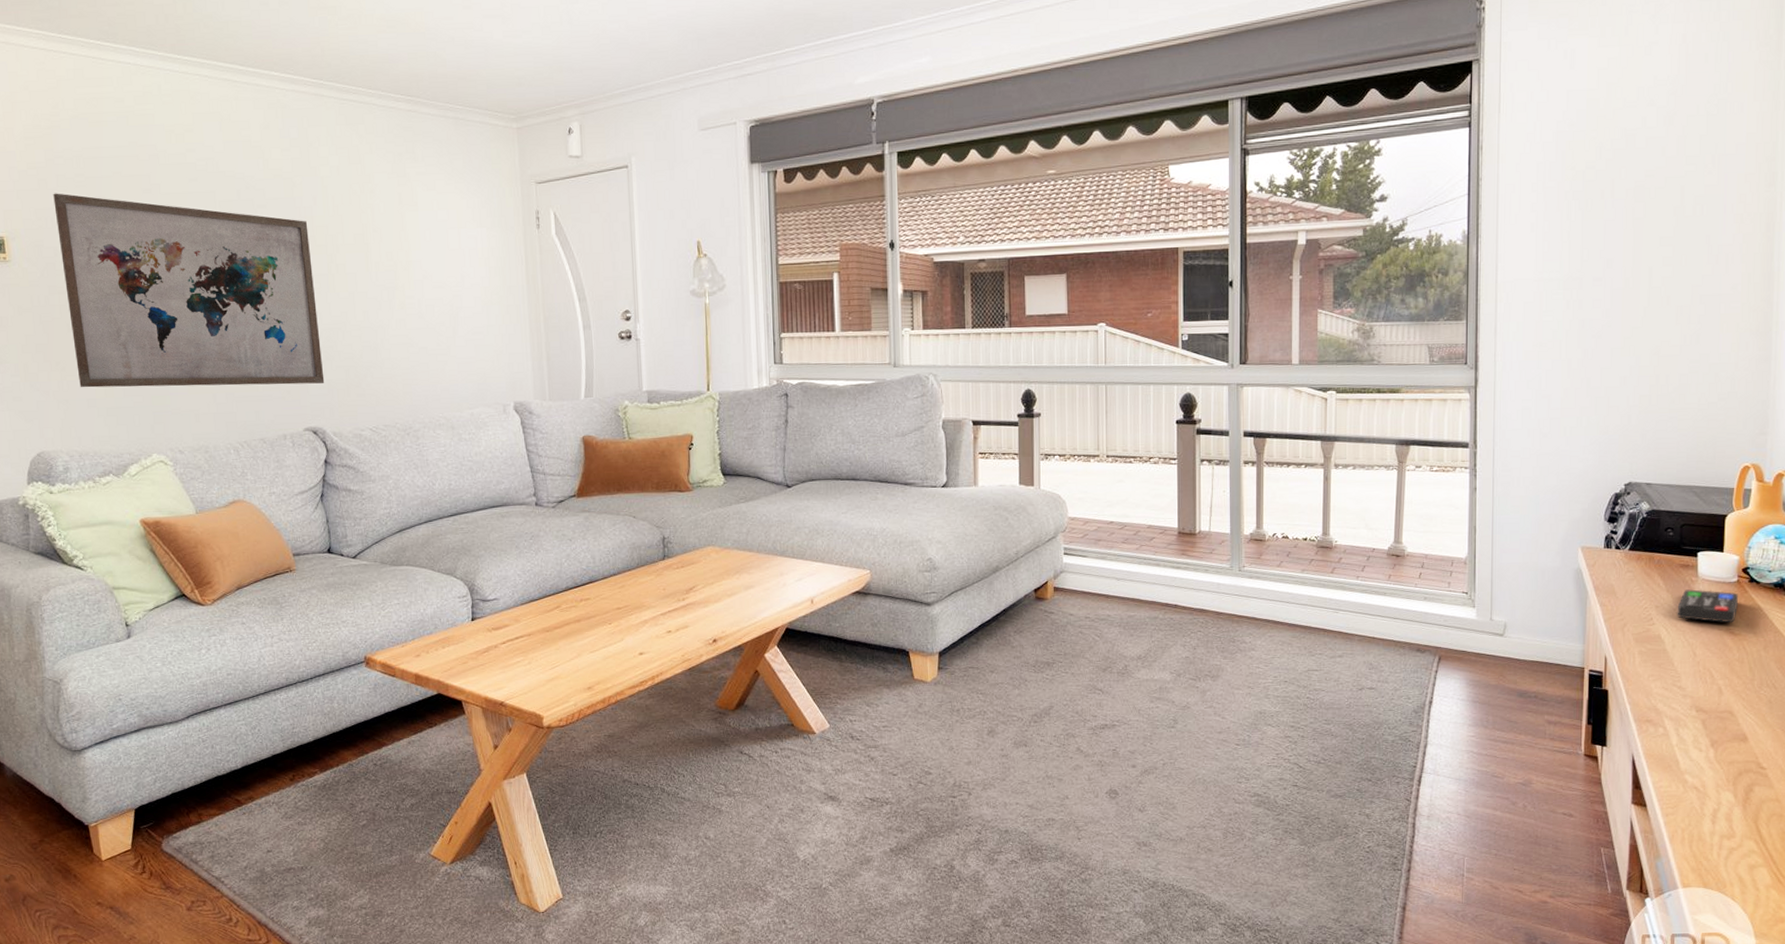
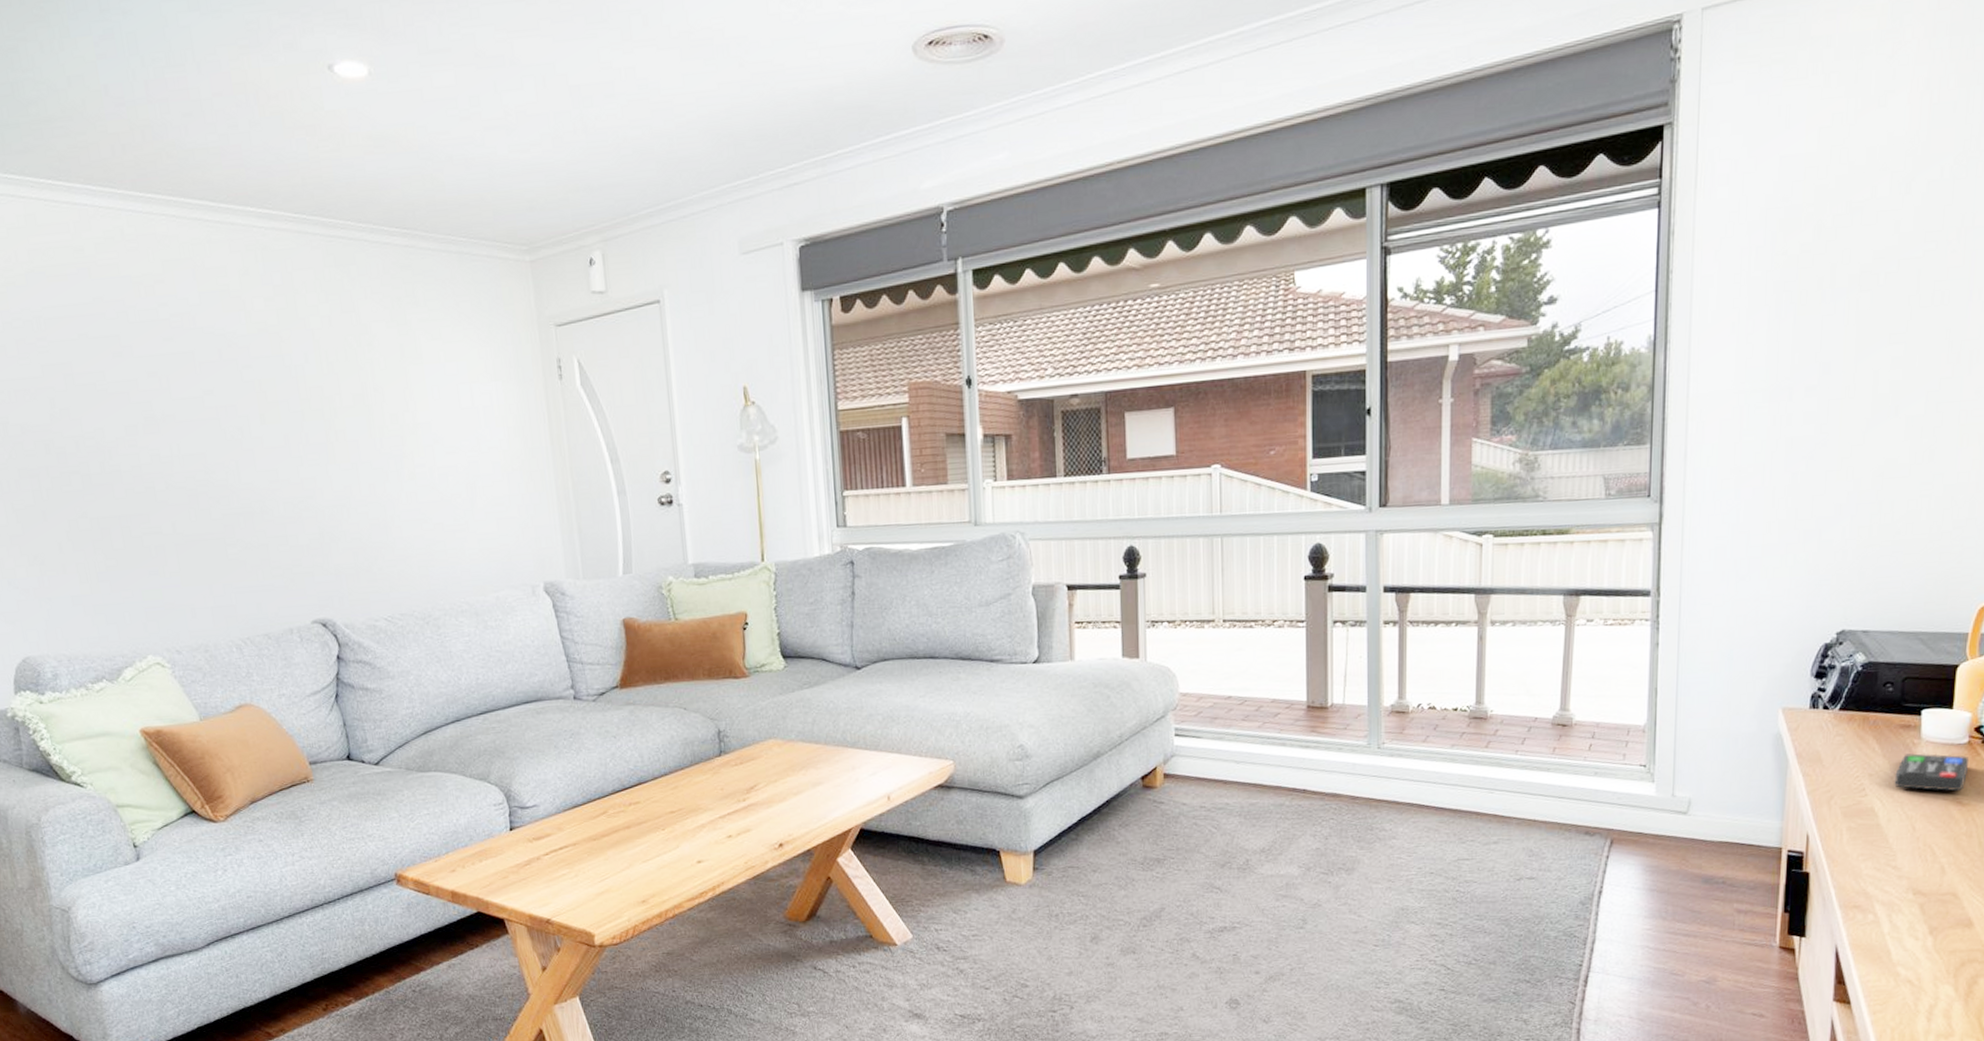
wall art: present [53,193,325,388] -> none [14,361,331,584]

